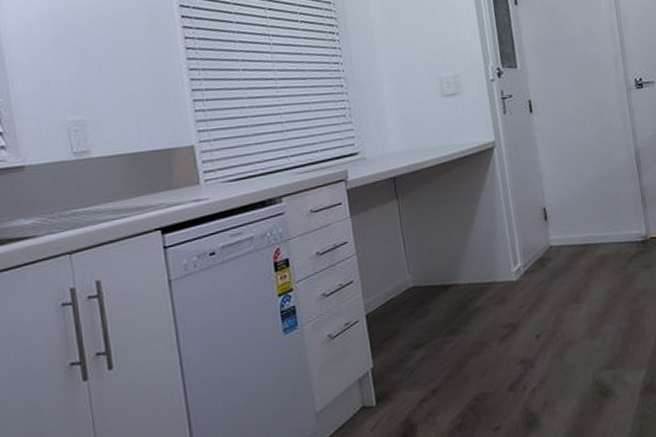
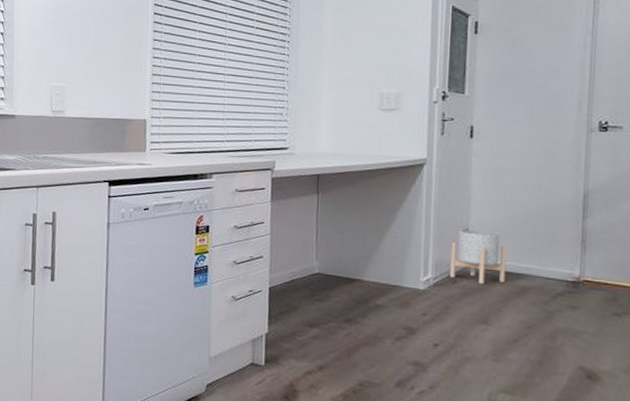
planter: none [533,205,587,263] -> present [450,229,507,285]

